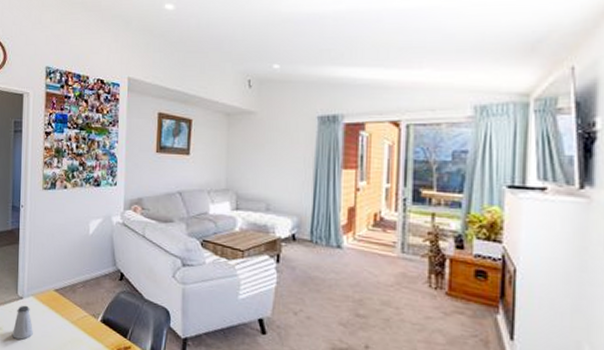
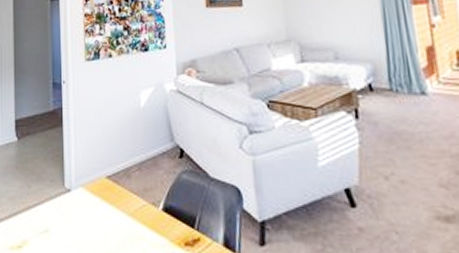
saltshaker: present [12,305,33,340] -> none [60,199,85,242]

